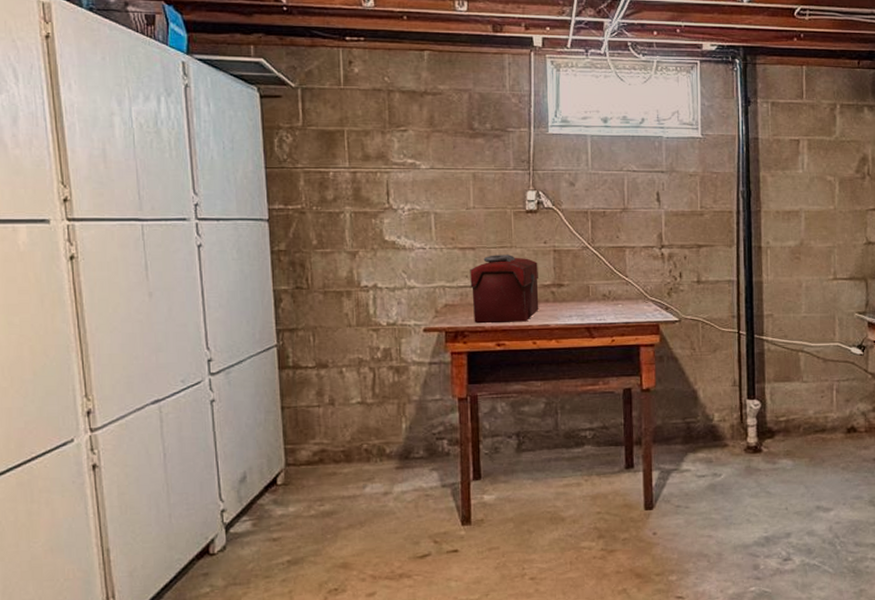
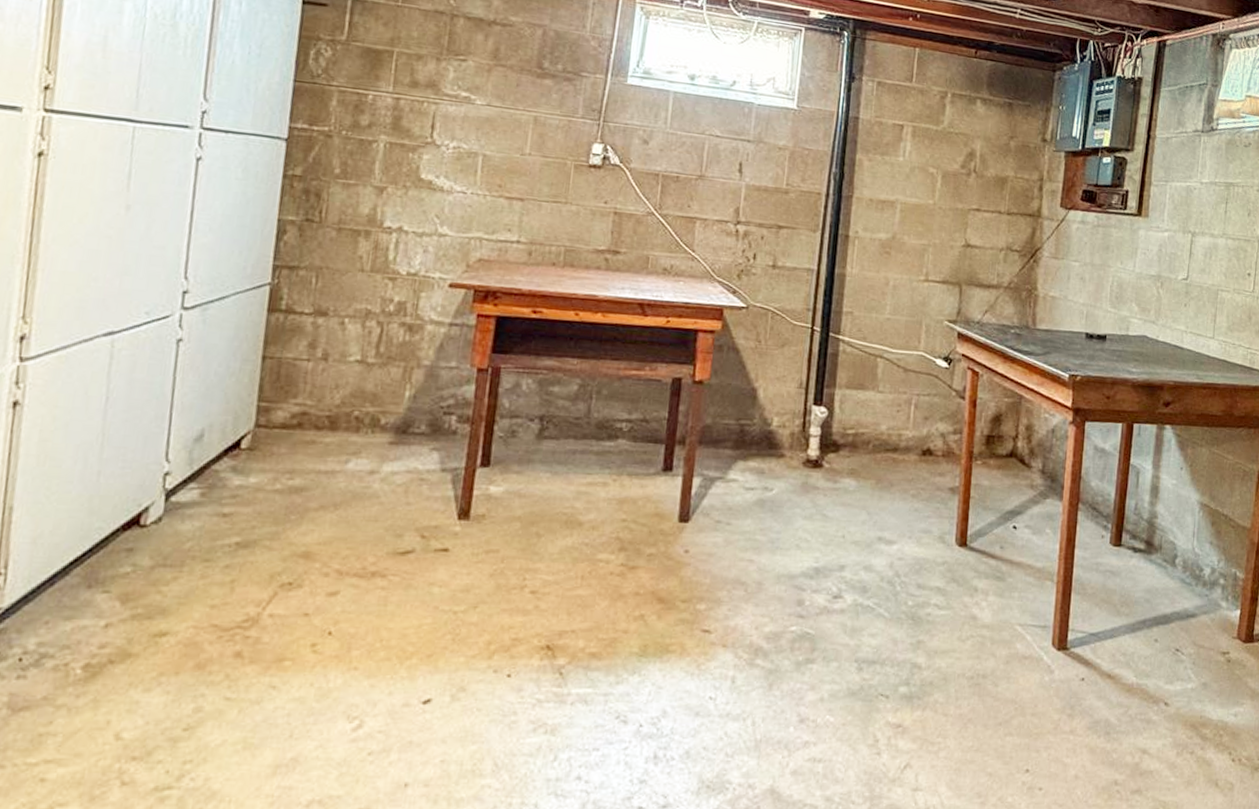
toolbox: present [470,255,539,323] -> none [510,209,594,289]

